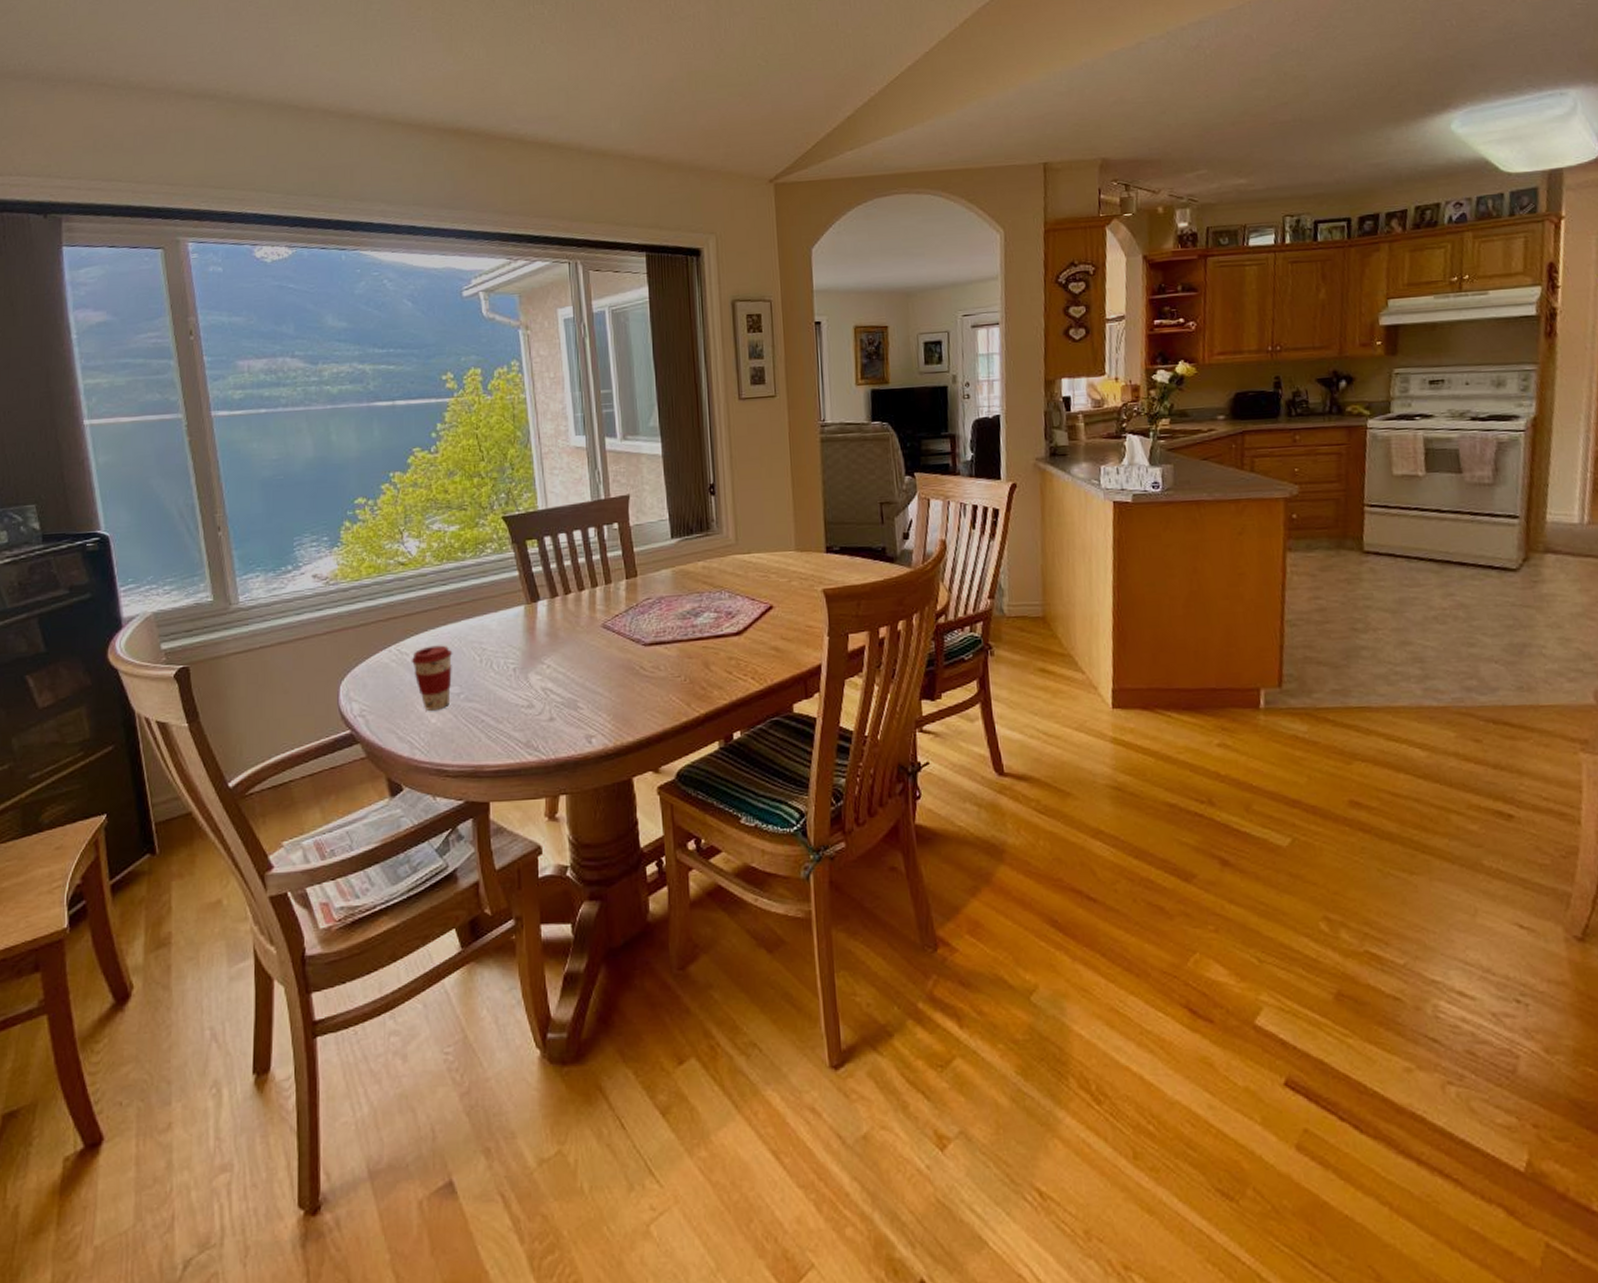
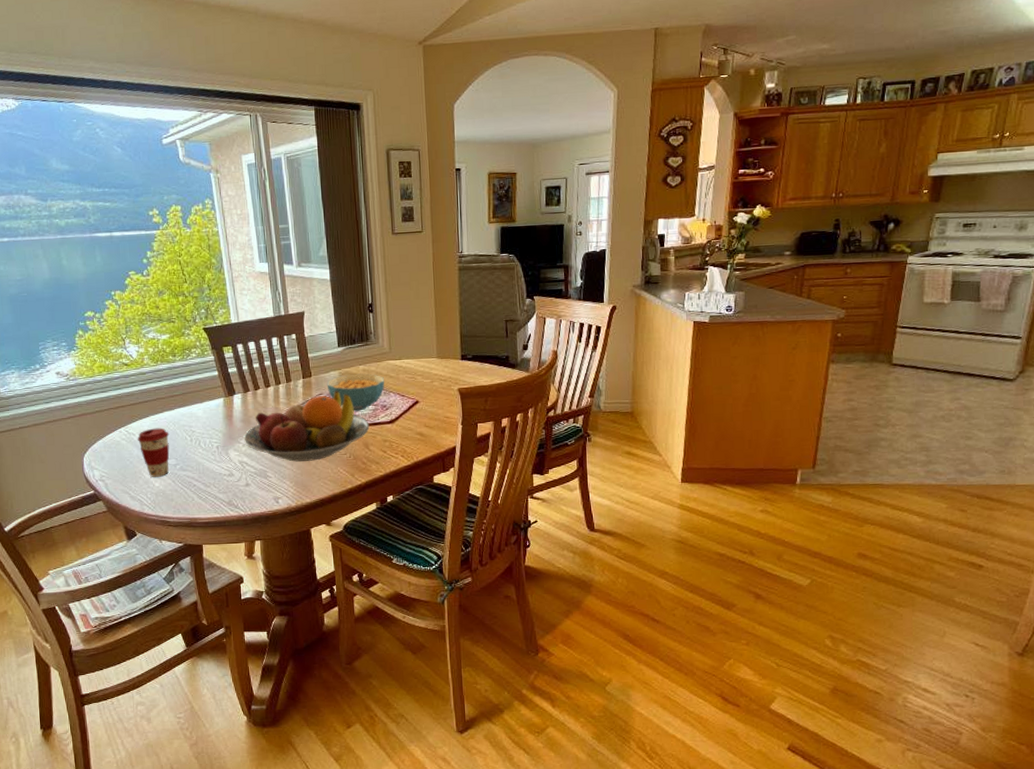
fruit bowl: none [549,593,711,688] -> present [244,390,370,462]
cereal bowl: none [656,571,730,620] -> present [326,373,384,411]

